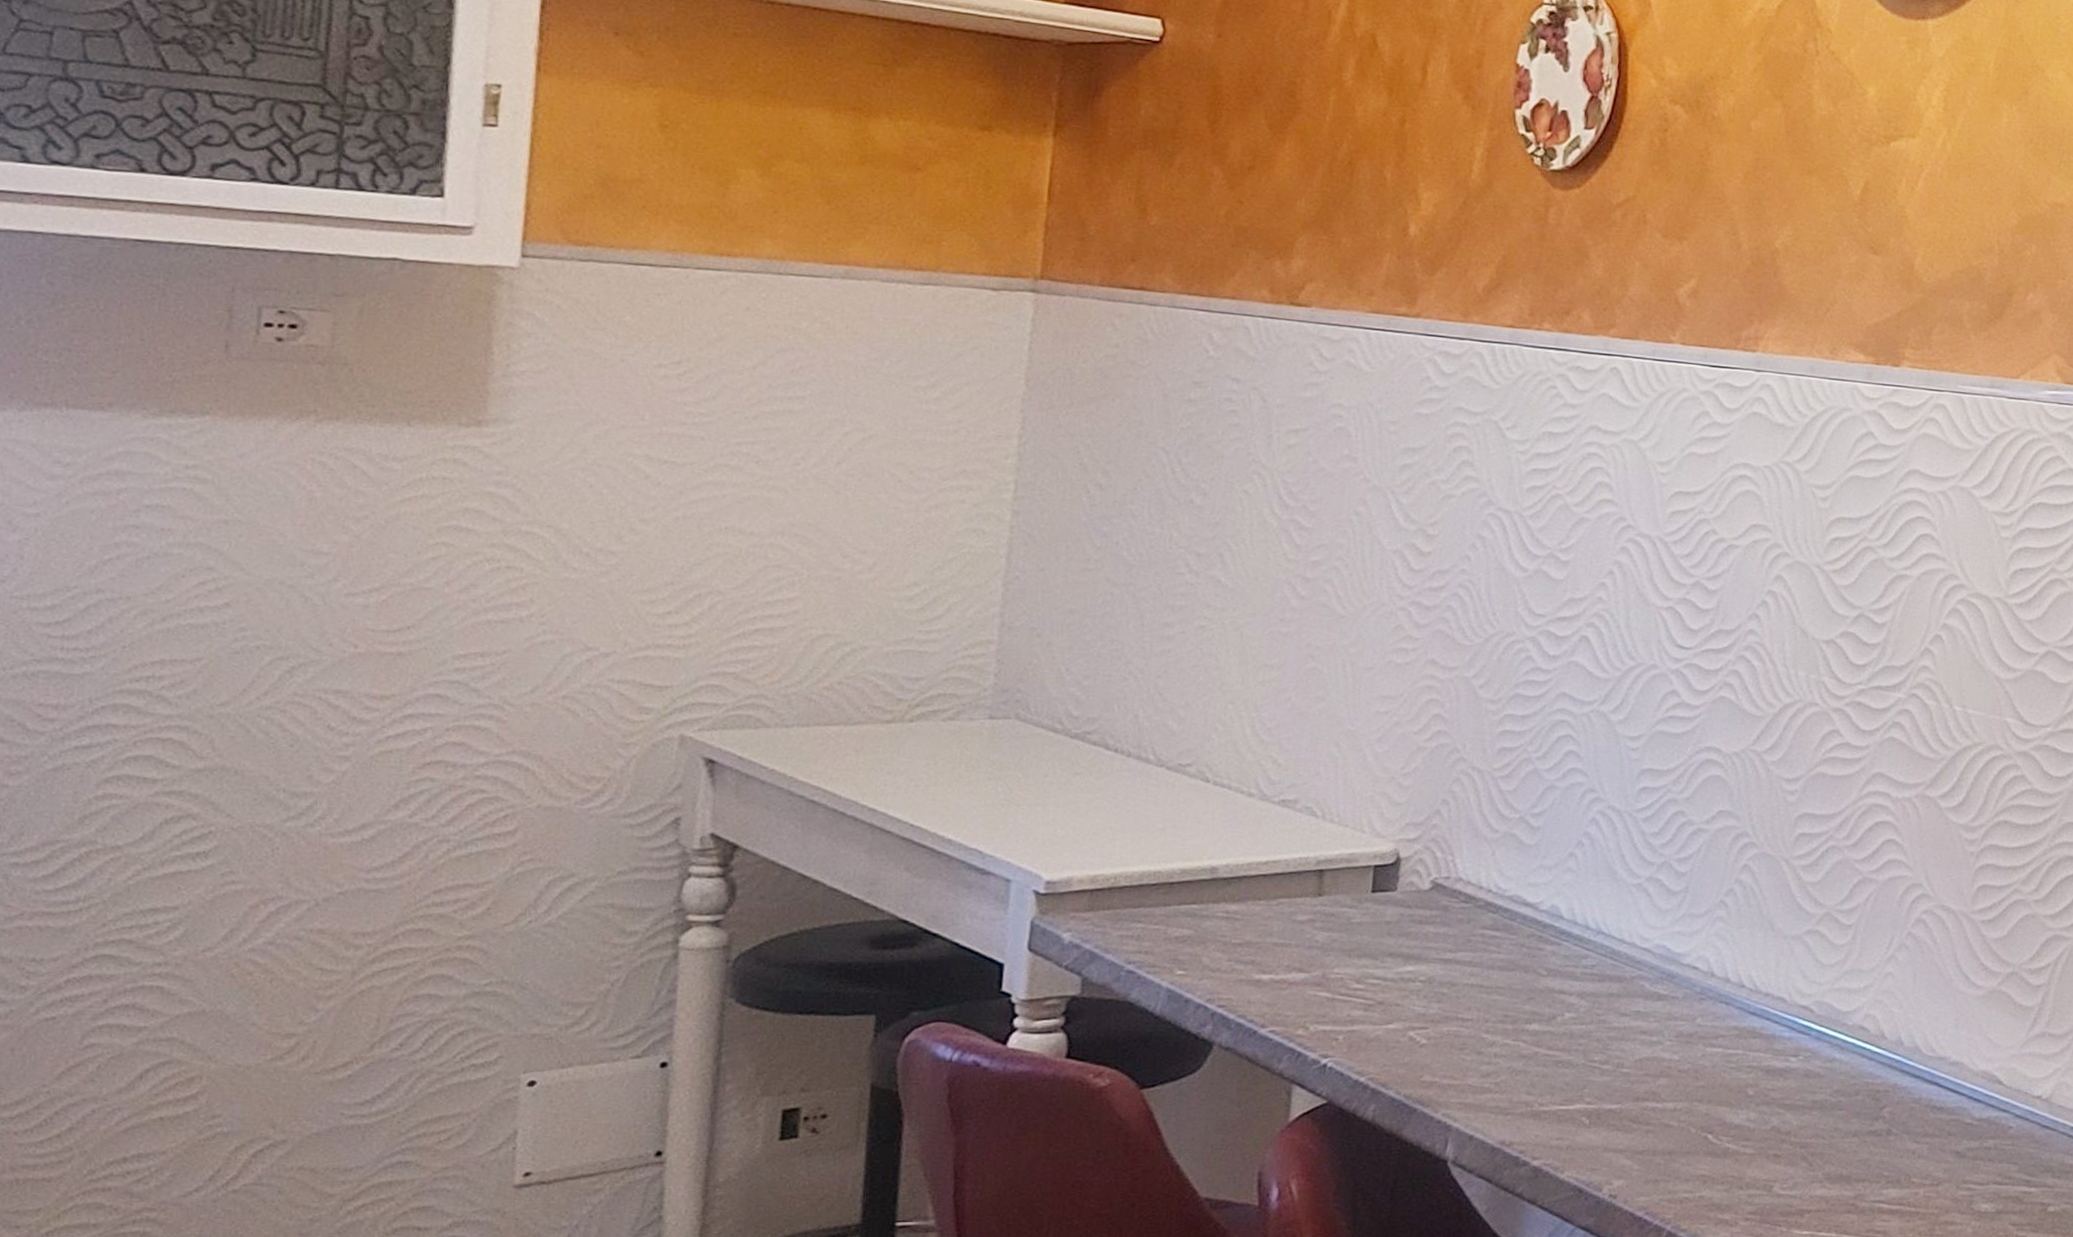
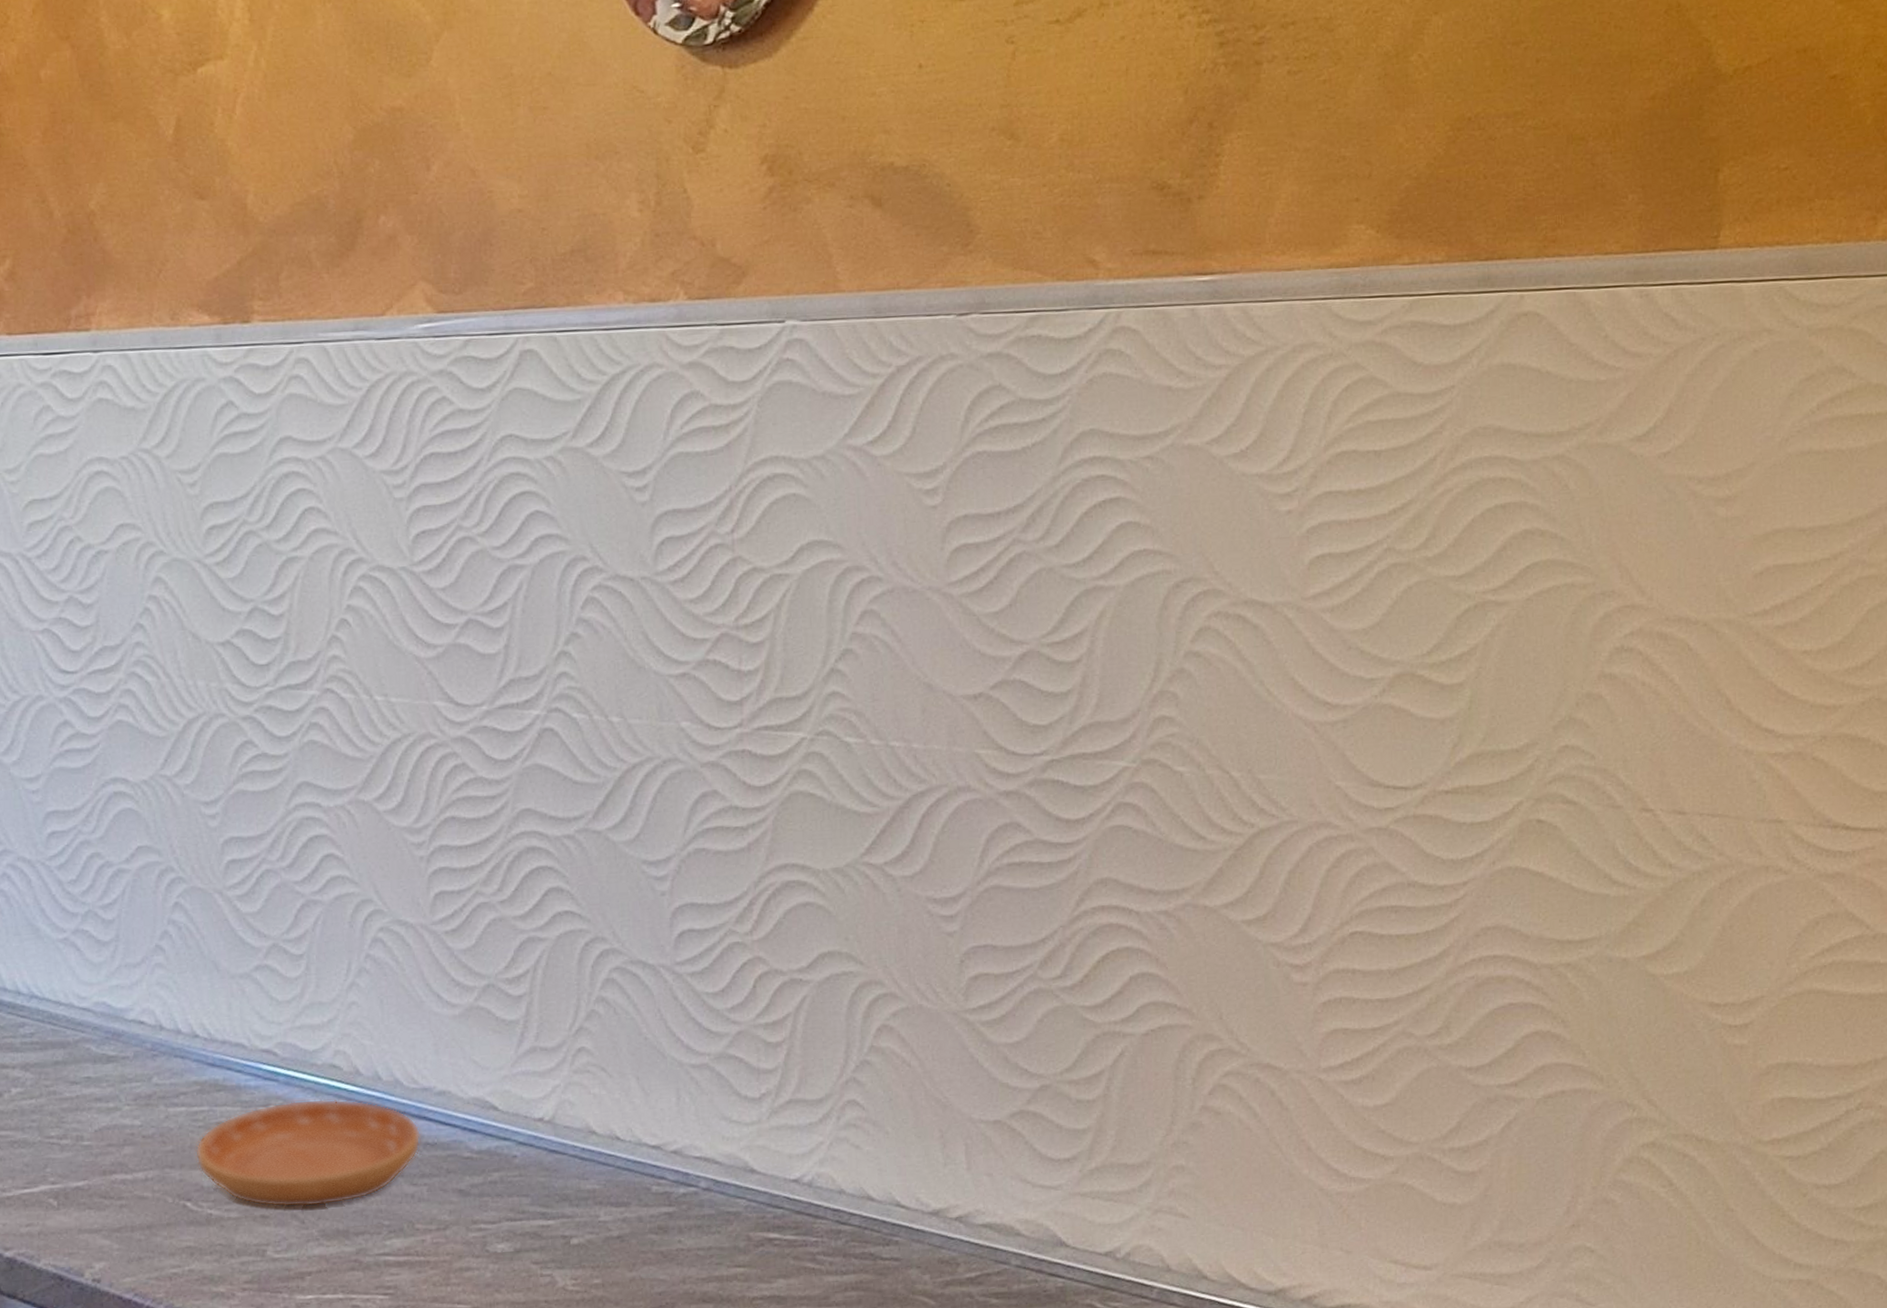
saucer: none [1723,1054,1931,1152] -> present [195,1098,422,1208]

